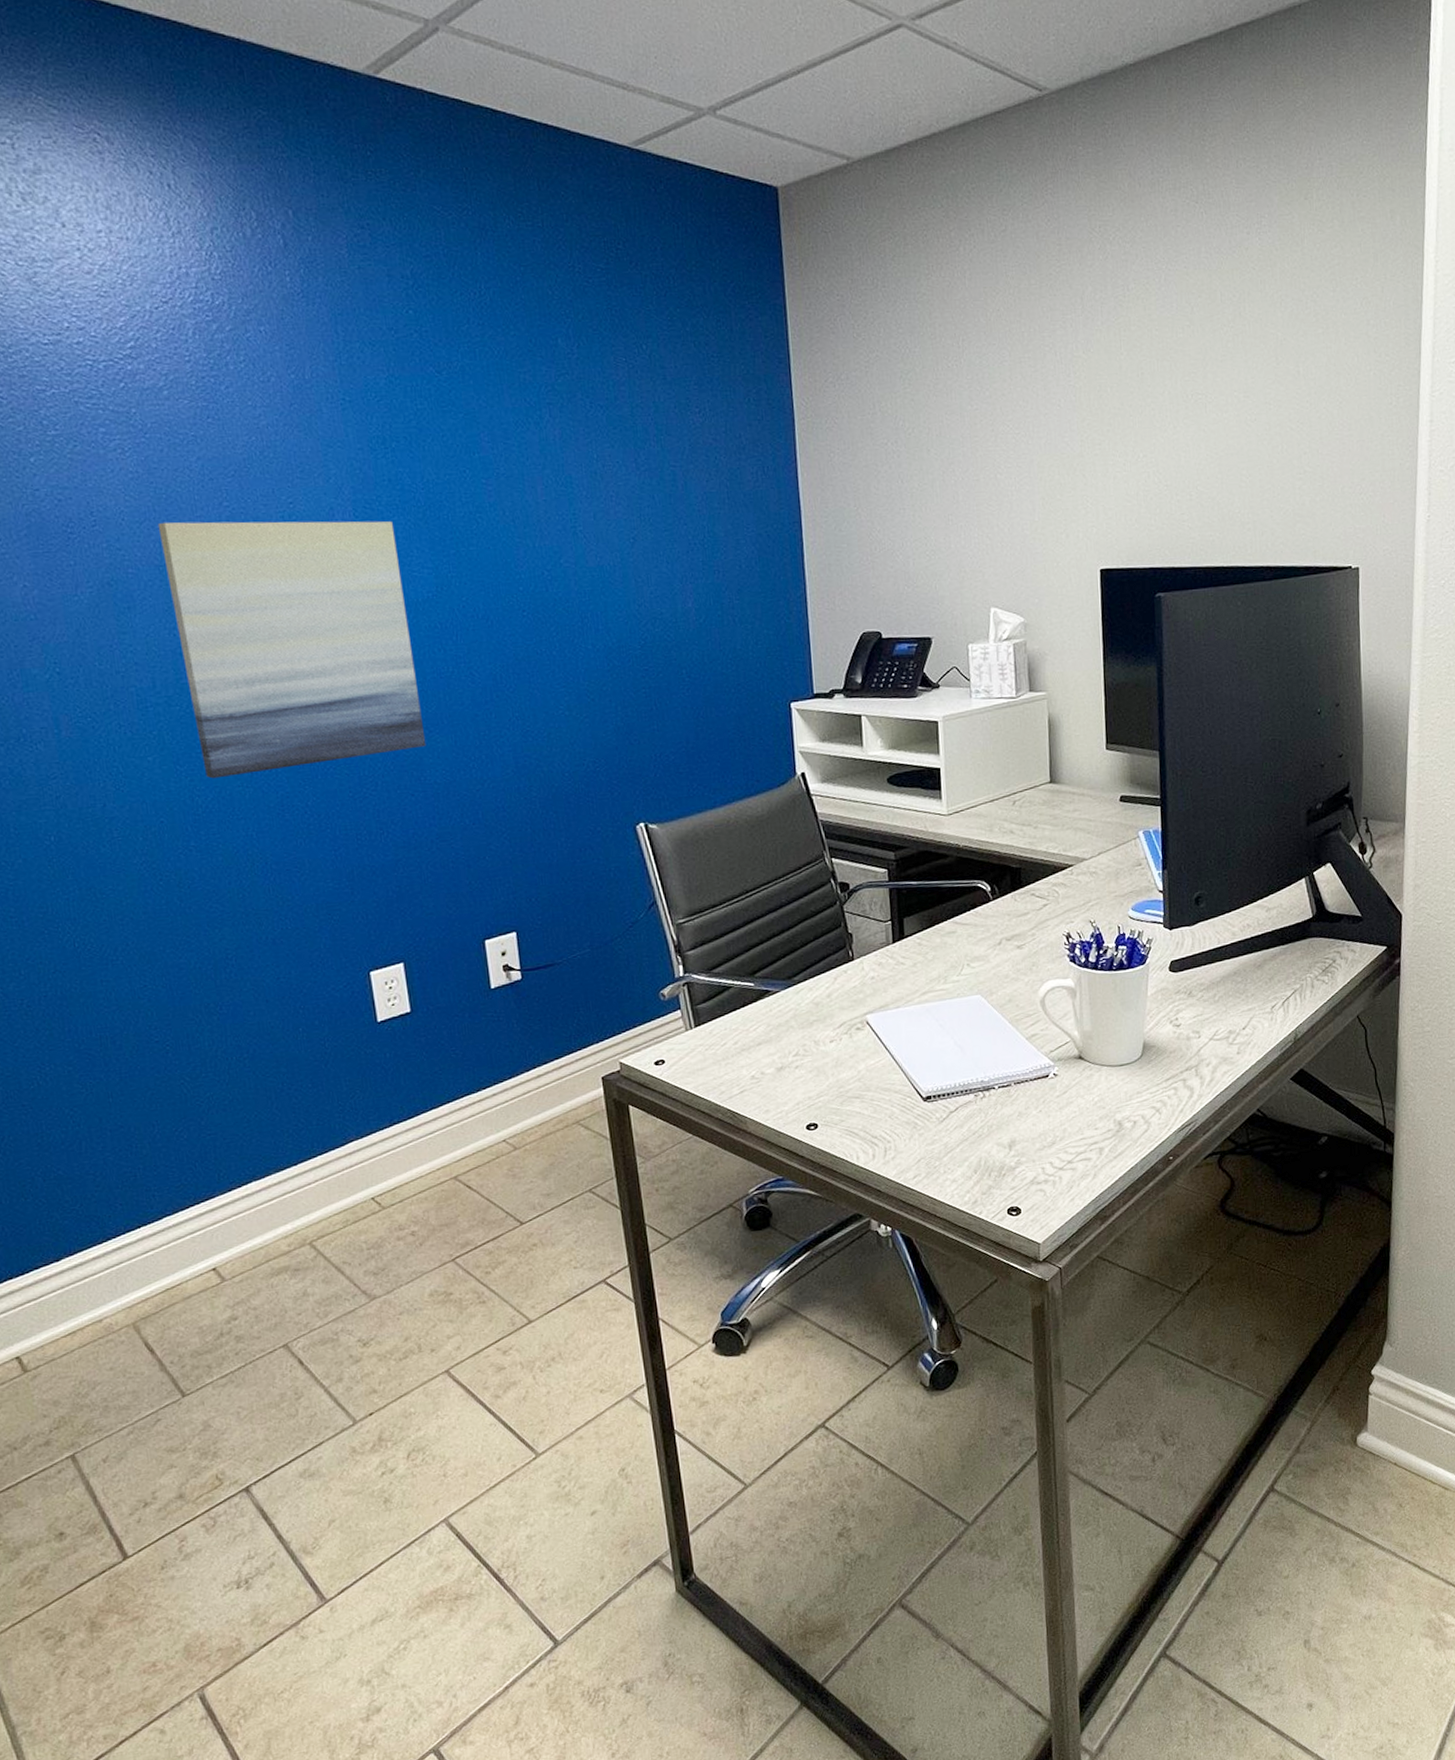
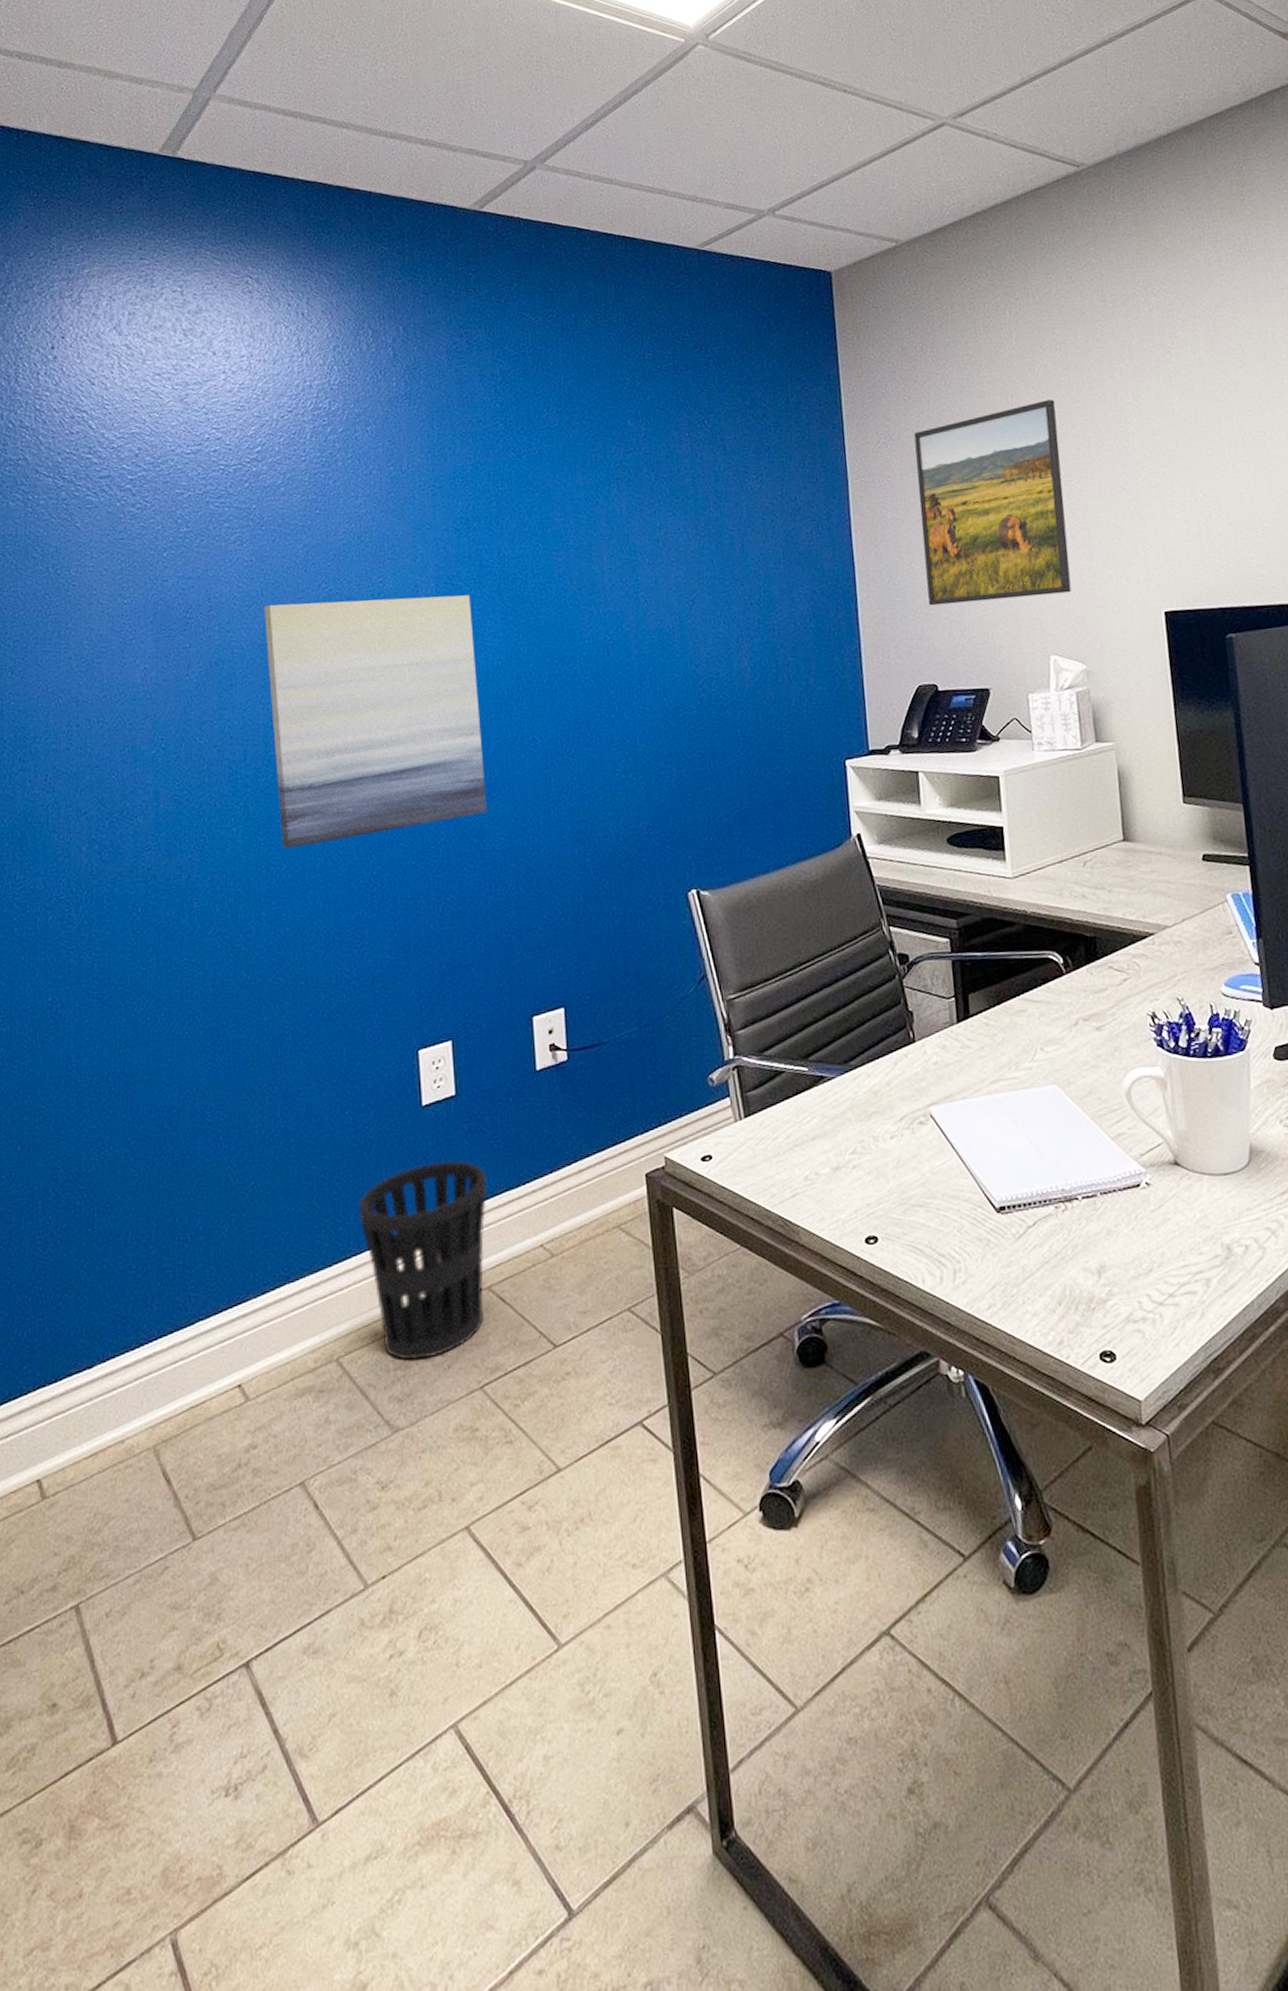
wastebasket: none [320,1069,452,1241] -> present [359,1160,488,1361]
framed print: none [863,346,1013,554] -> present [914,399,1071,606]

